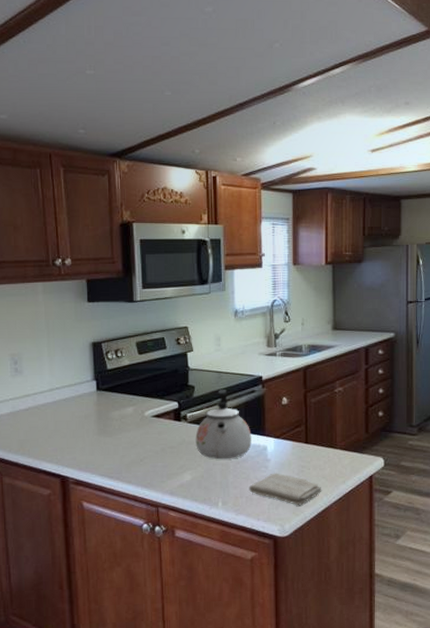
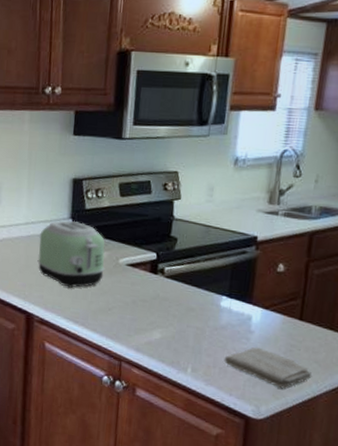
toaster: none [65,381,132,446] -> present [37,220,105,288]
kettle: present [195,389,252,460] -> none [170,245,236,324]

